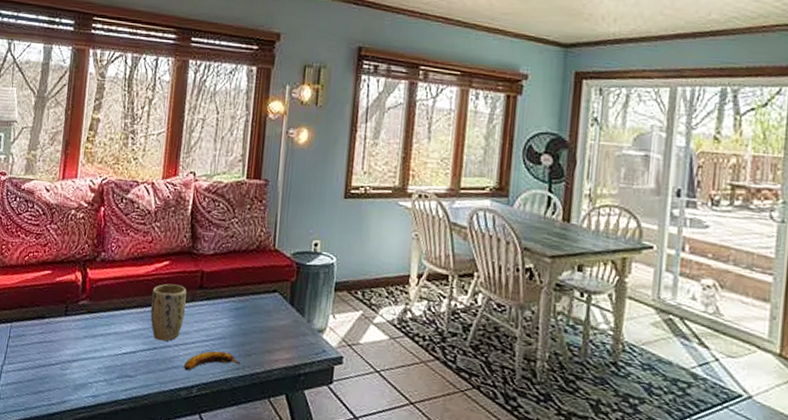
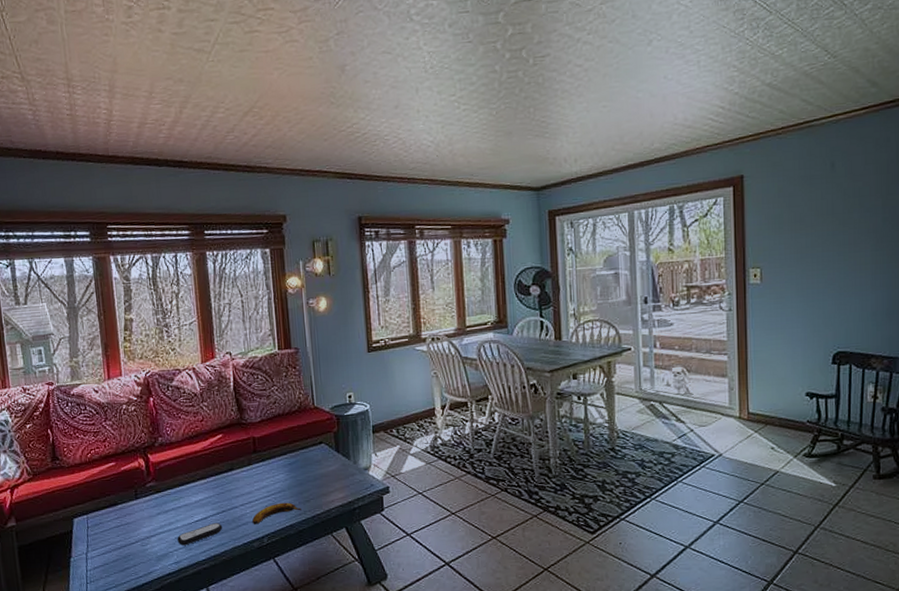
remote control: none [99,359,151,379] -> present [177,523,223,546]
plant pot: present [150,284,187,341] -> none [211,453,245,504]

